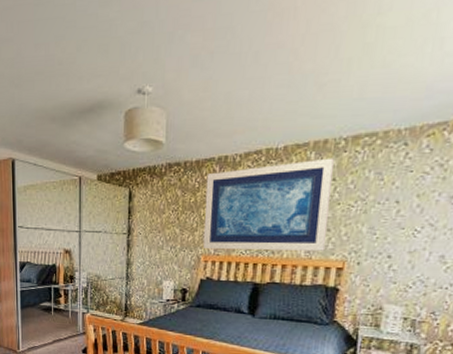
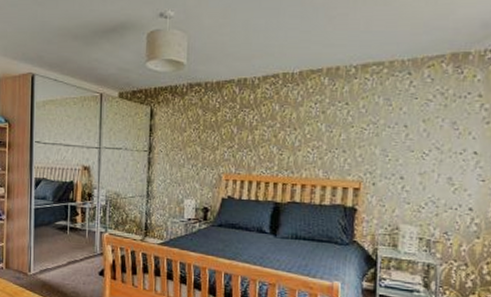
wall art: present [203,158,334,251] -> none [224,83,346,172]

